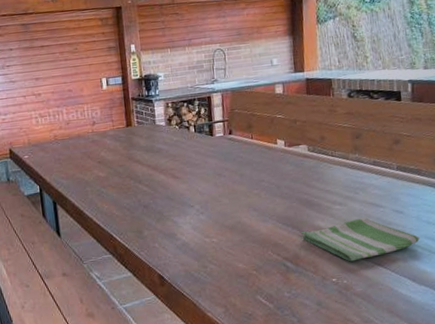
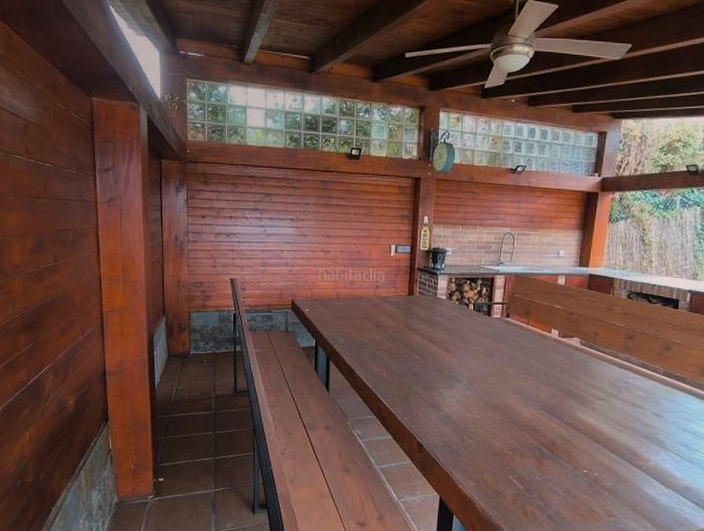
dish towel: present [300,217,421,262] -> none [560,416,675,457]

